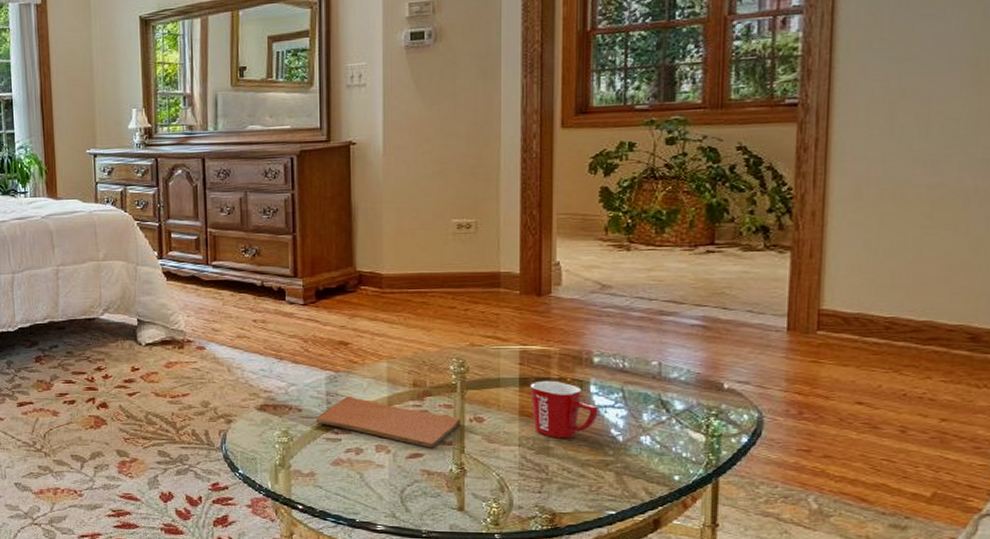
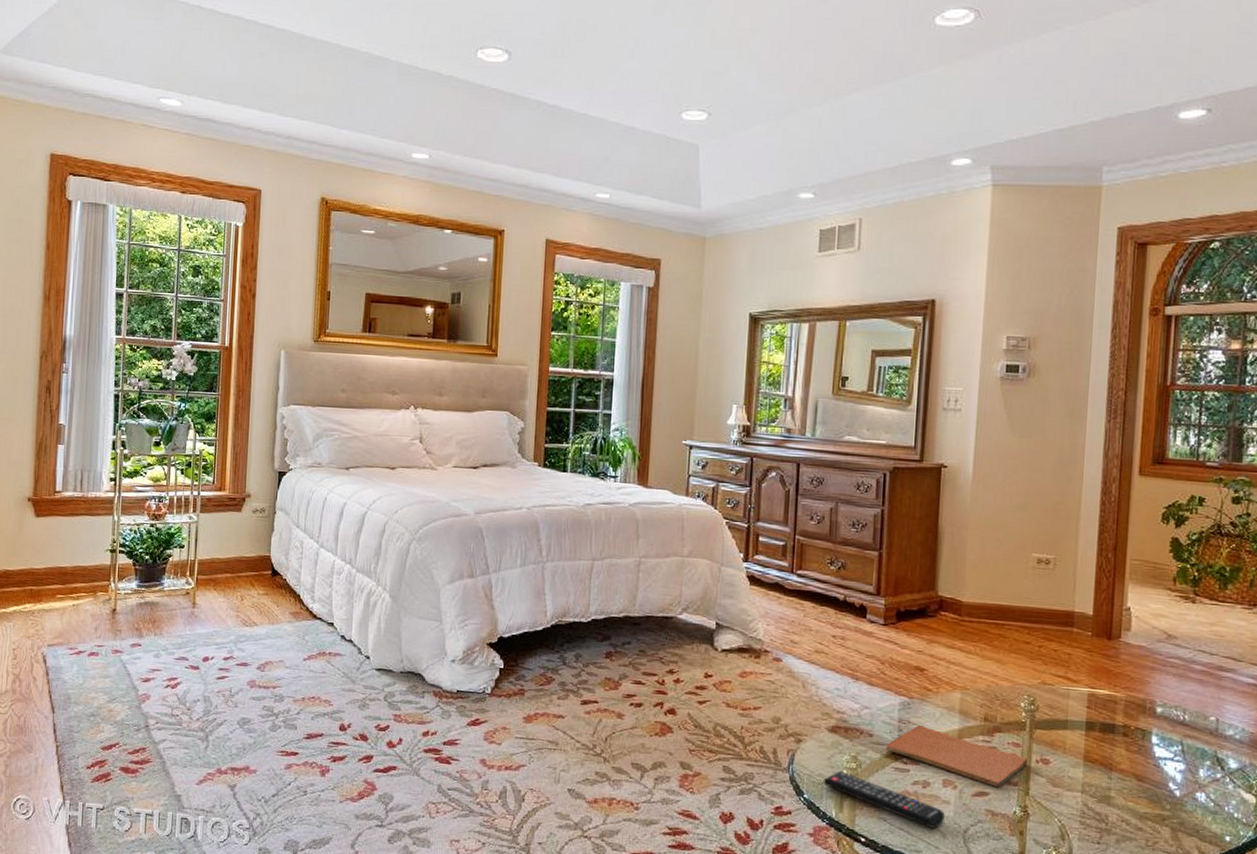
remote control: none [256,445,380,491] -> present [823,770,945,829]
mug: present [530,380,598,439] -> none [1095,726,1158,789]

